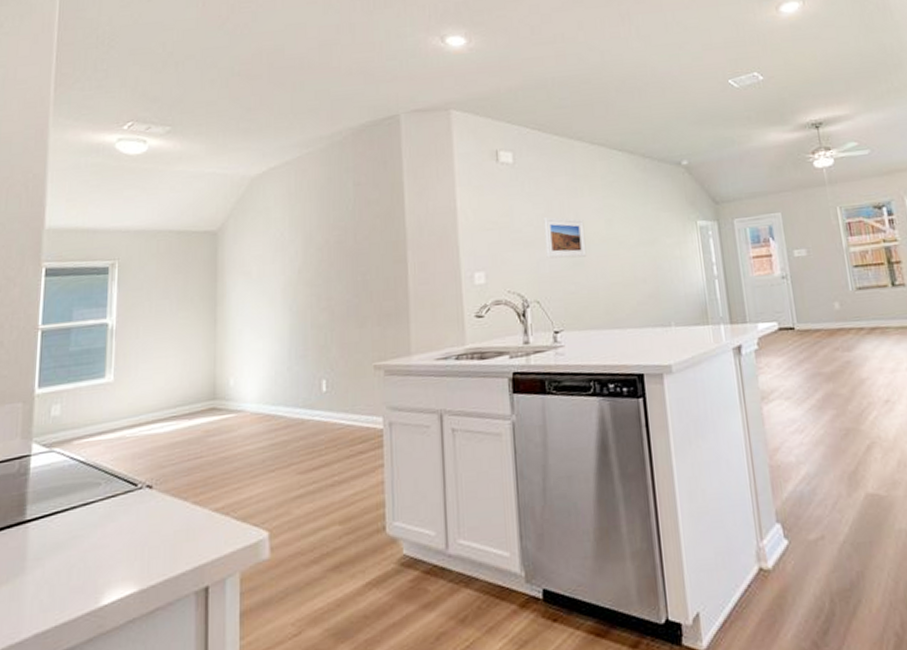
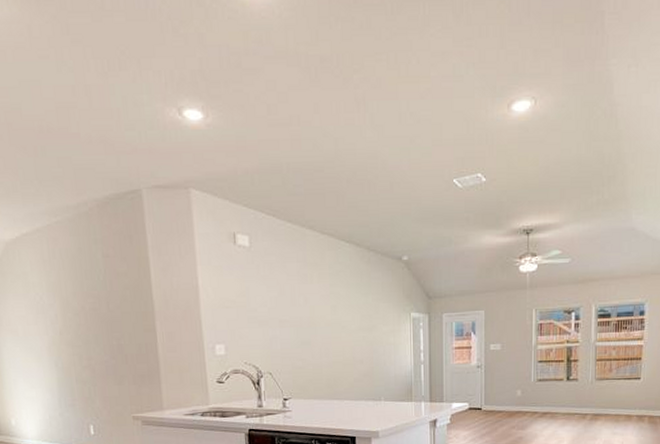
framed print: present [543,217,587,259] -> none [276,300,313,338]

